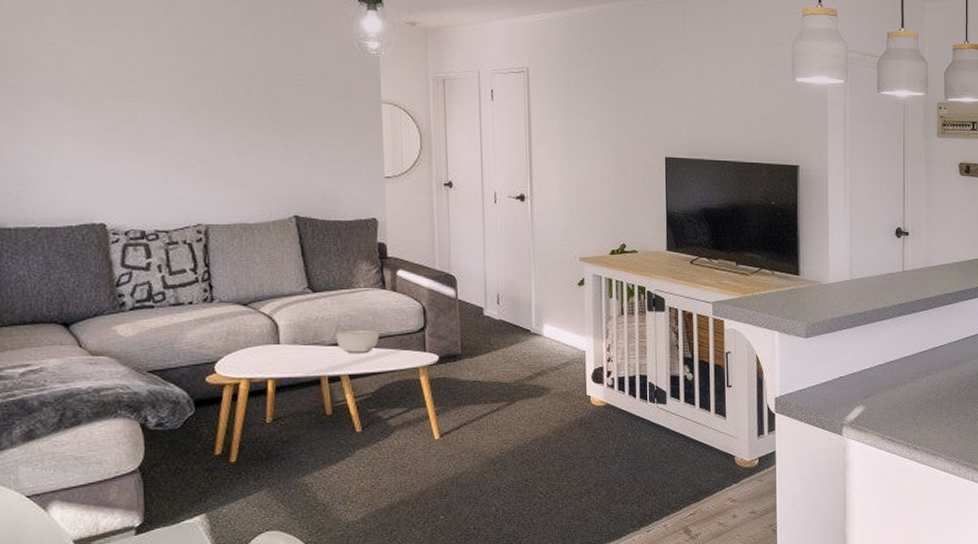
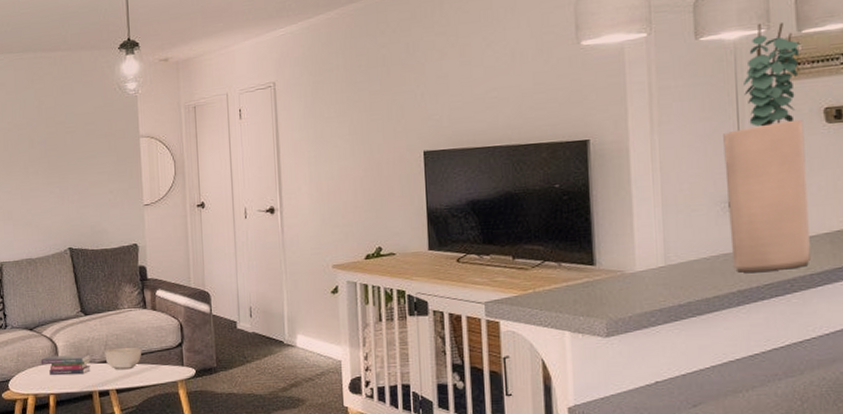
books: none [257,335,319,358] -> present [40,354,91,376]
vase: none [894,87,946,289] -> present [723,23,811,273]

